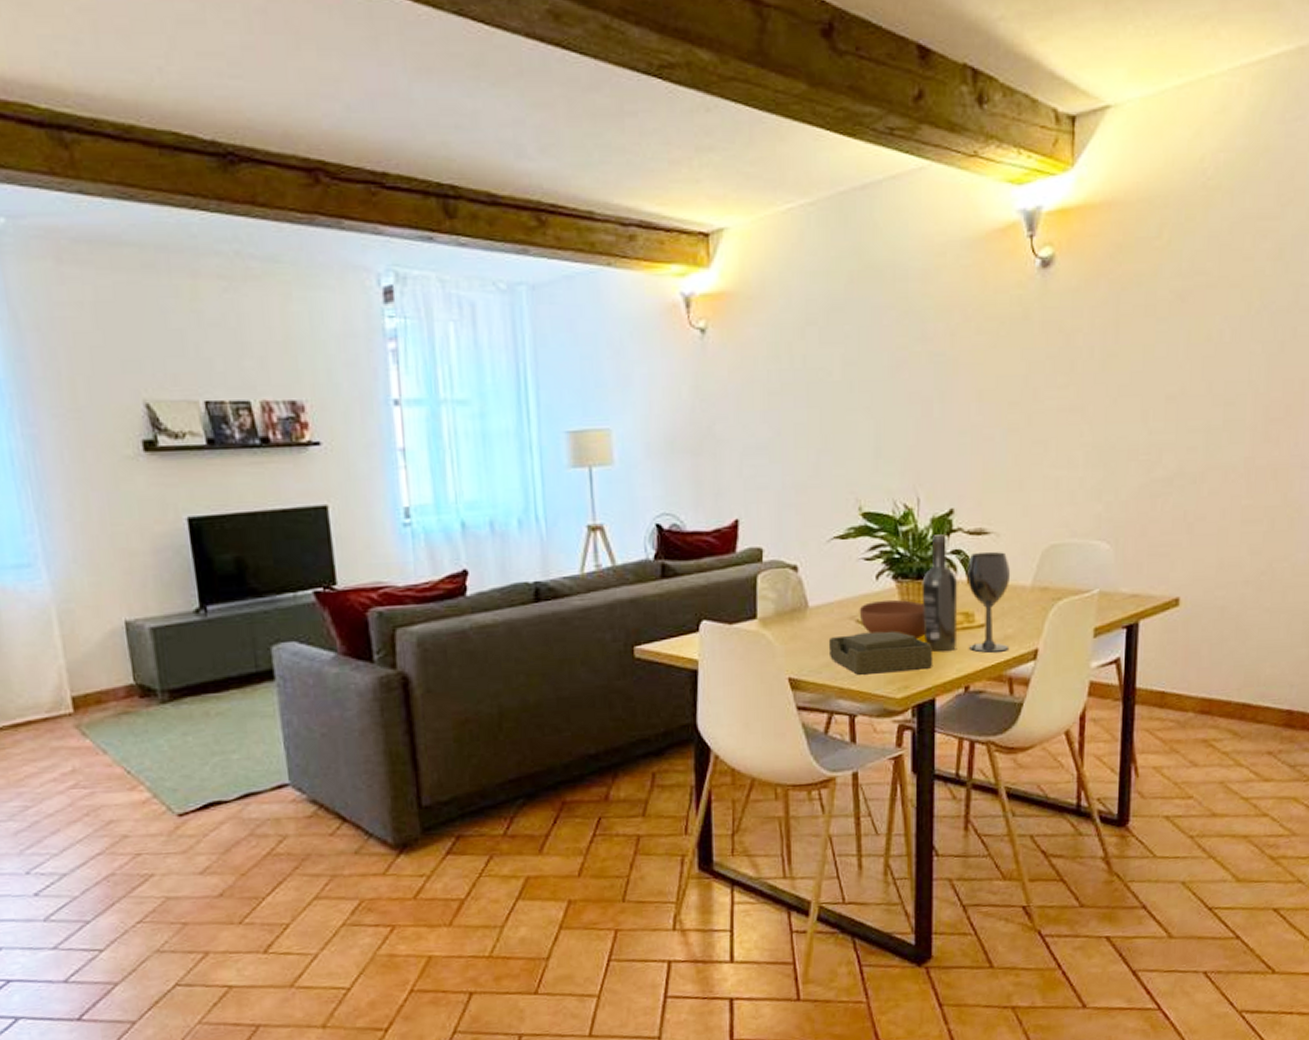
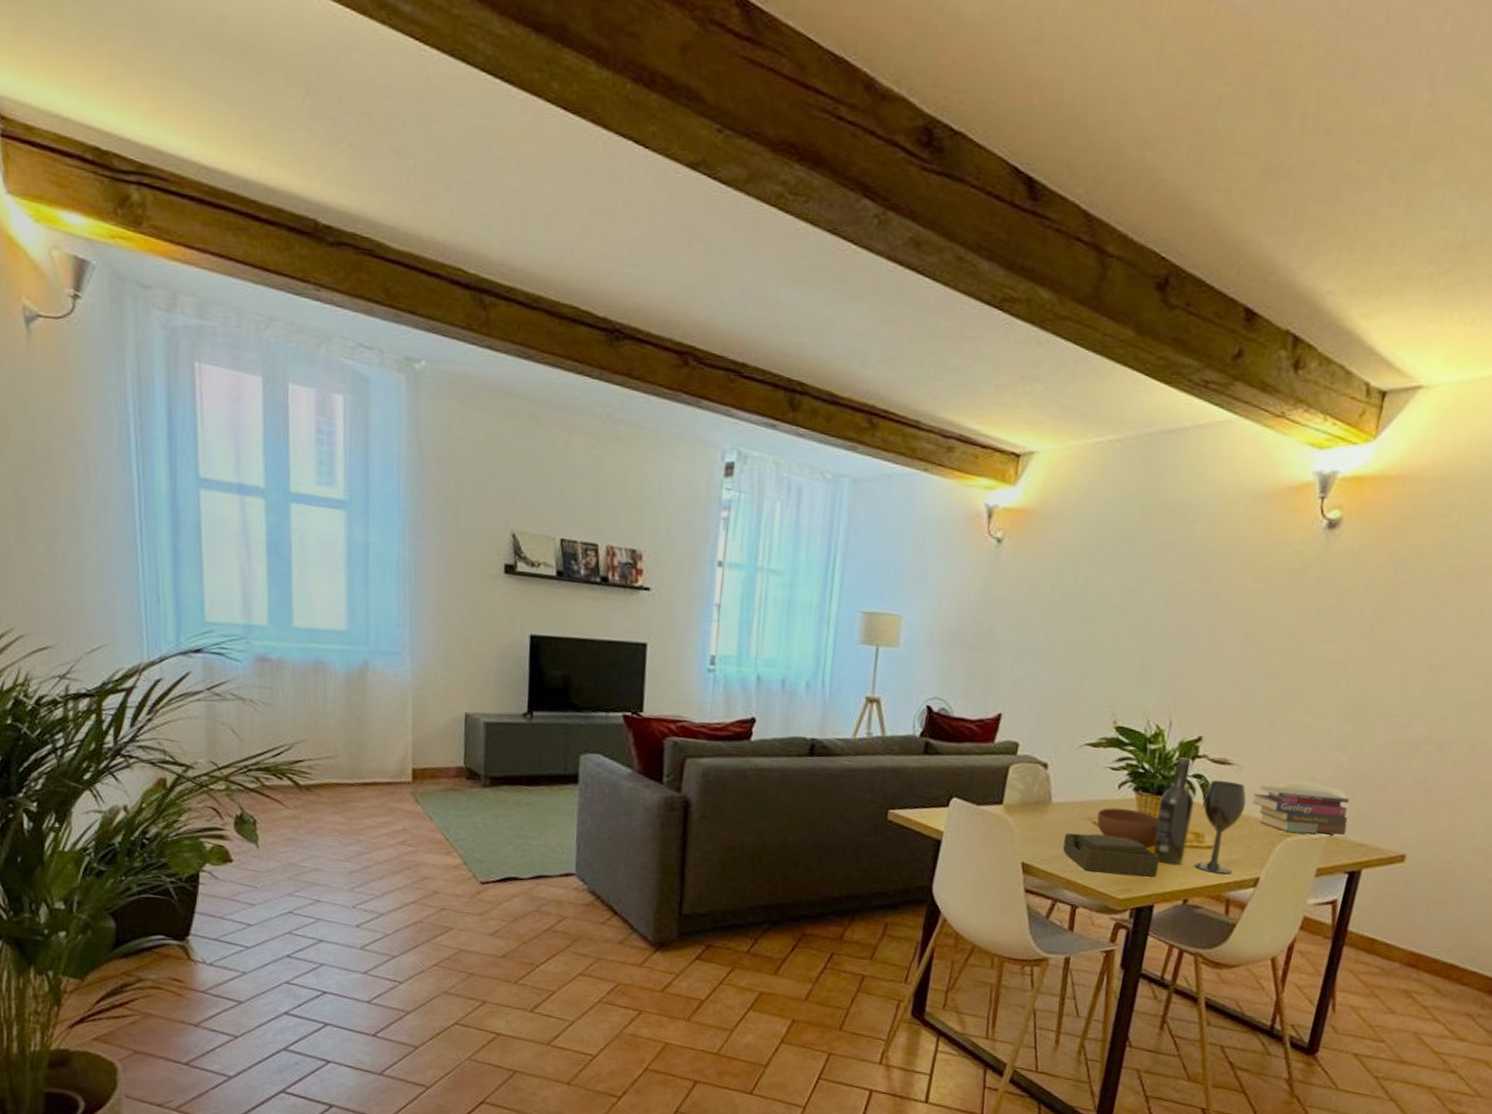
books: none [1017,546,1116,596] -> present [1252,785,1350,836]

